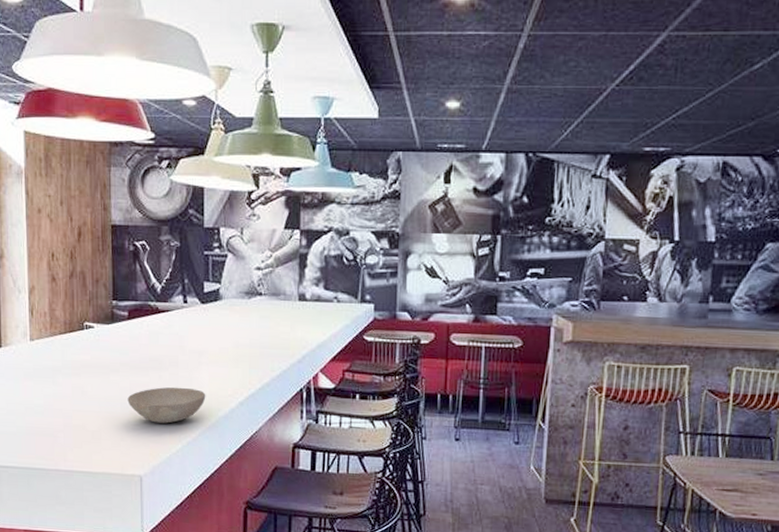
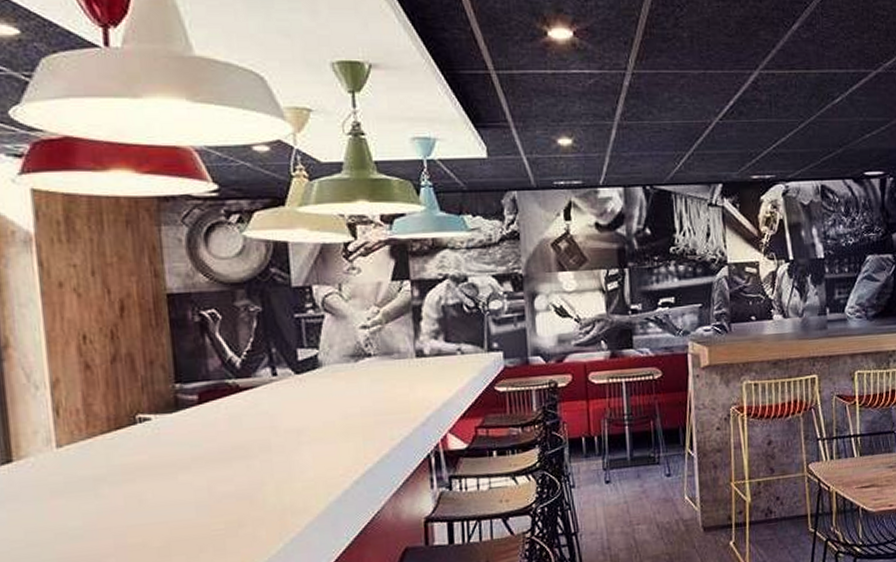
bowl: present [127,387,206,424] -> none [205,474,311,523]

